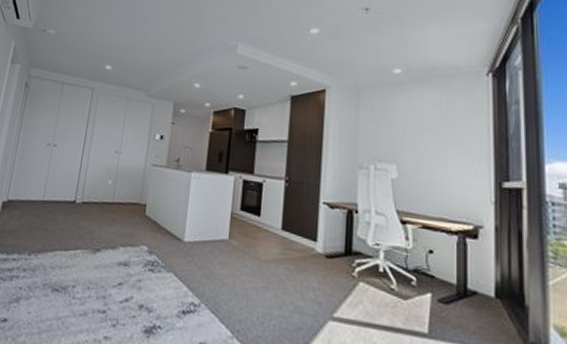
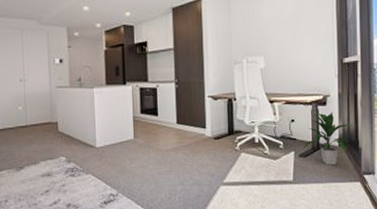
indoor plant: none [443,247,520,324] -> present [302,112,356,165]

